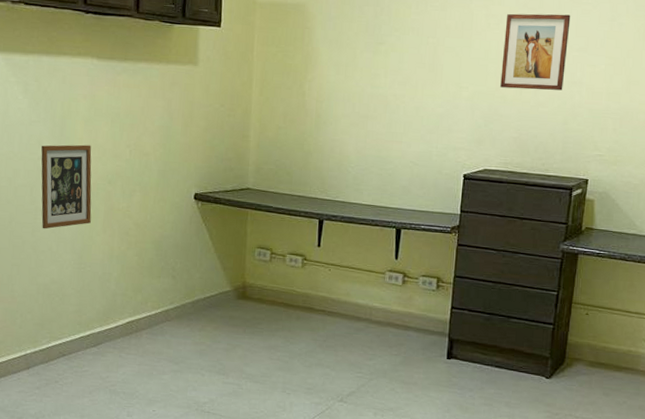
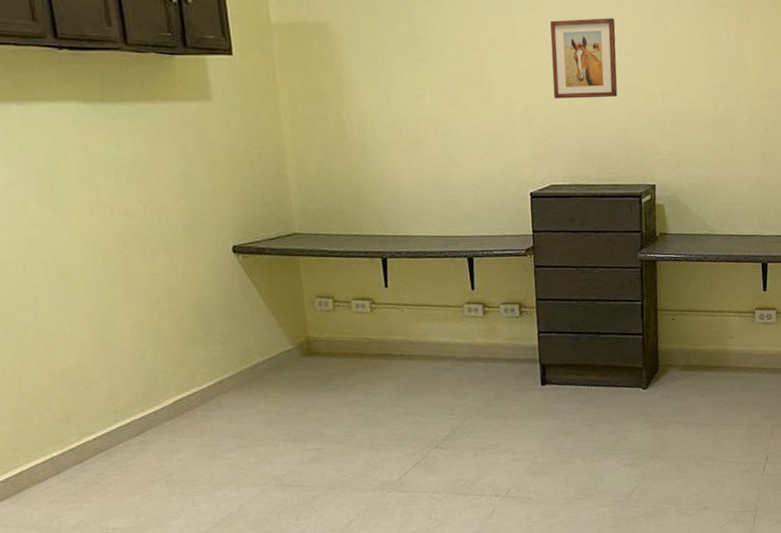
picture frame: present [41,144,92,229] -> none [28,204,109,309]

